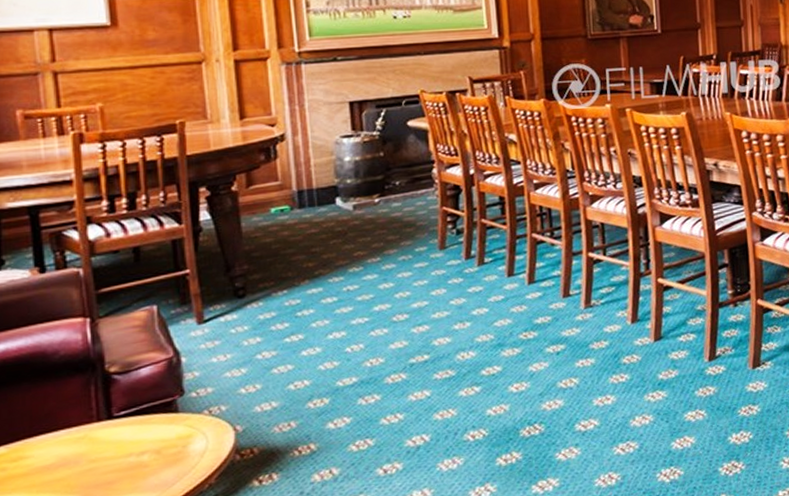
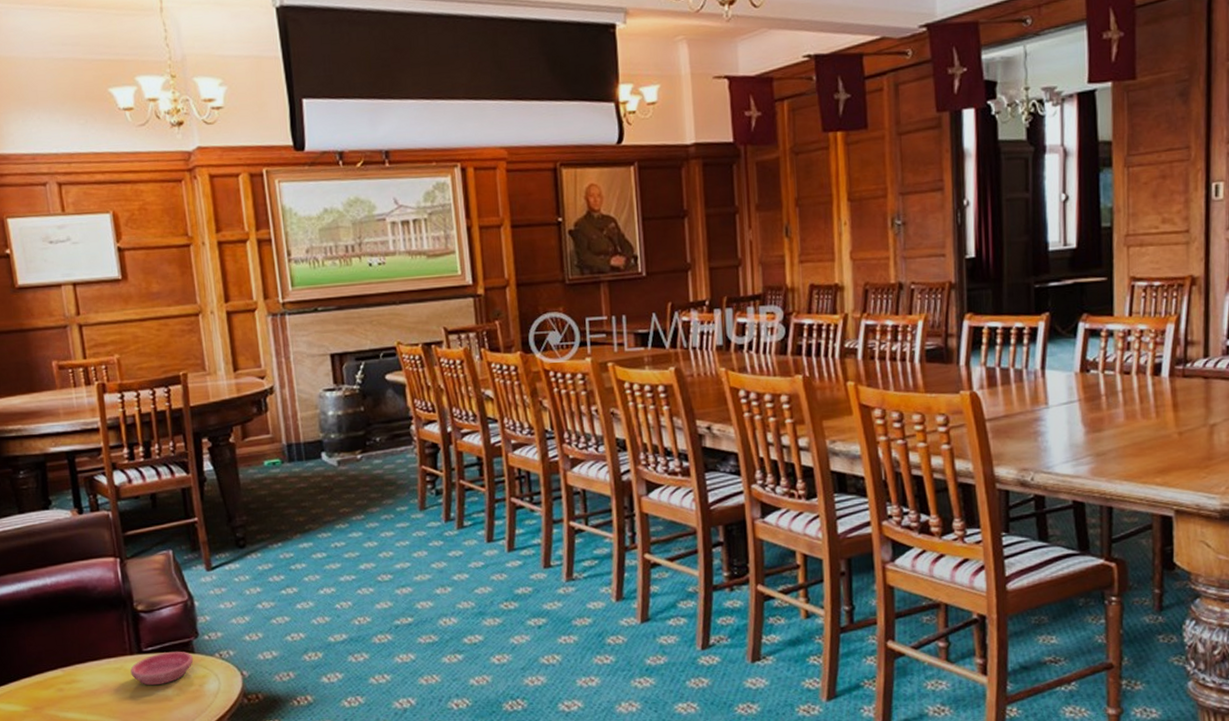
saucer: none [97,412,176,453] -> present [130,651,193,686]

